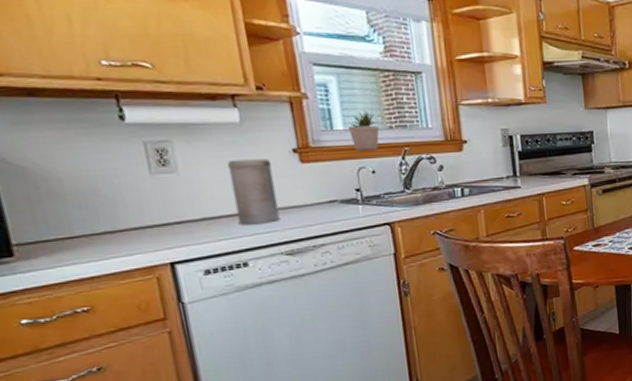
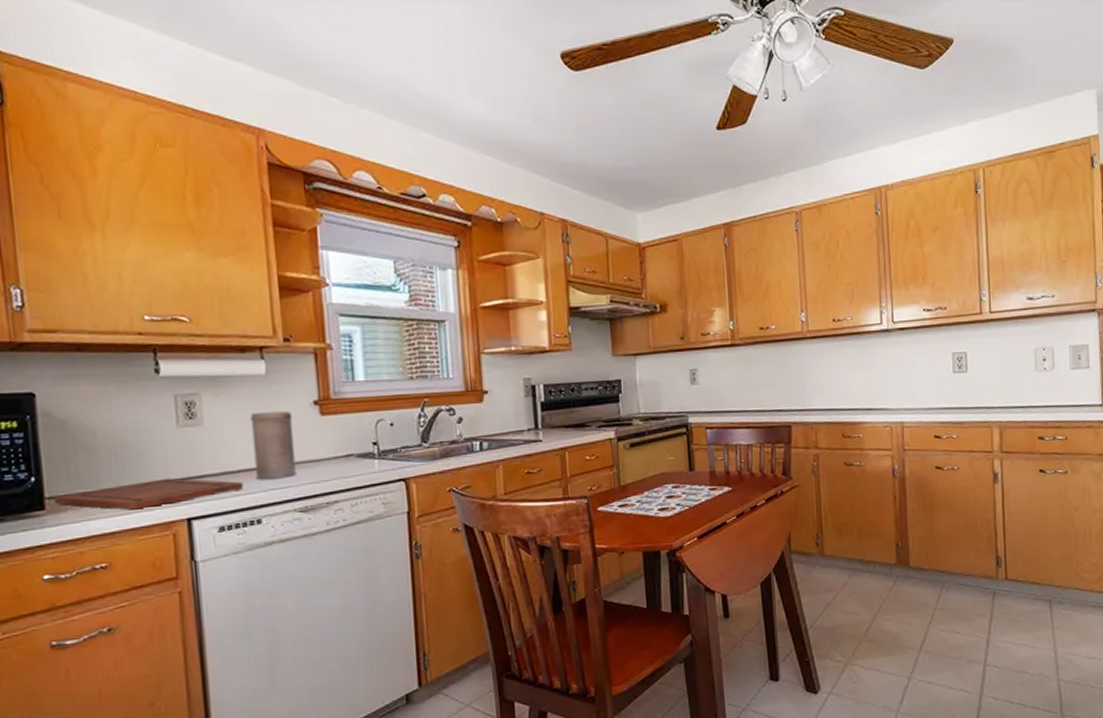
cutting board: none [23,224,227,256] -> present [54,478,244,511]
potted plant: present [347,109,380,152] -> none [368,359,400,404]

